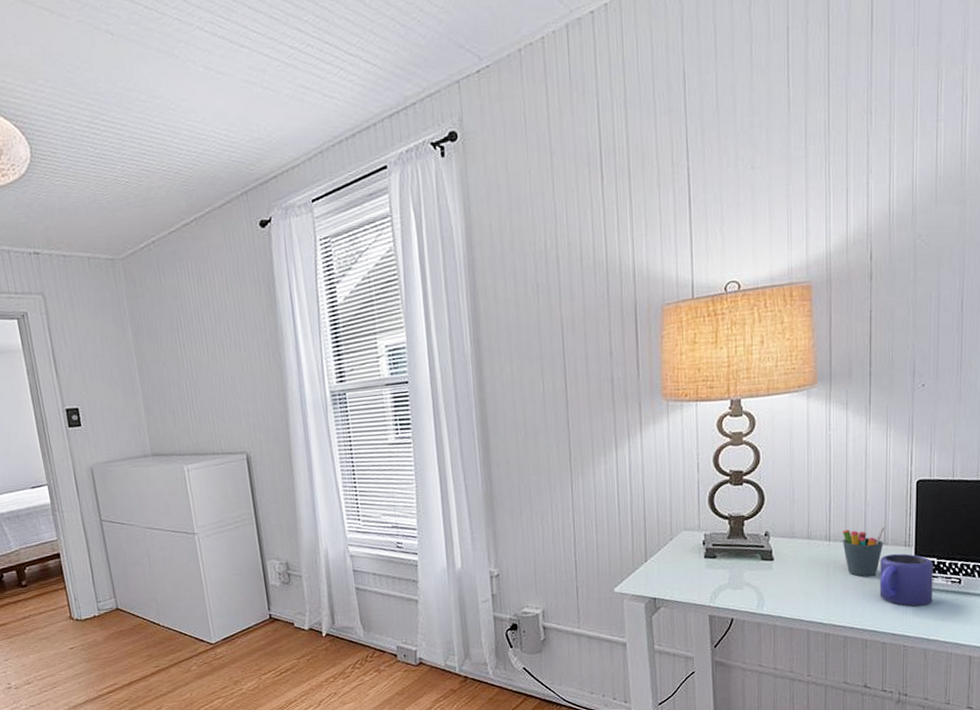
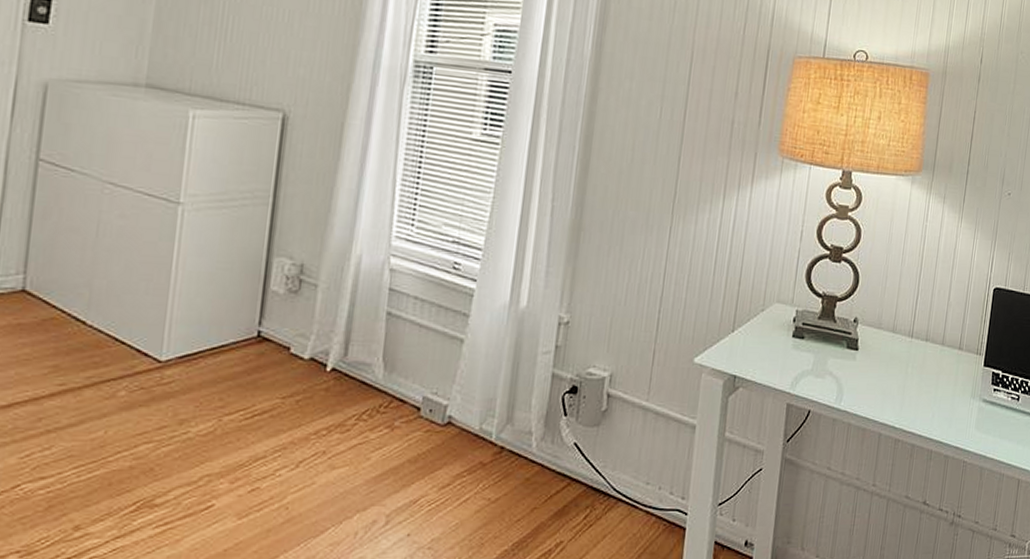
pen holder: present [842,526,885,577] -> none [923,328,962,382]
mug: present [879,553,934,606] -> none [949,360,999,420]

